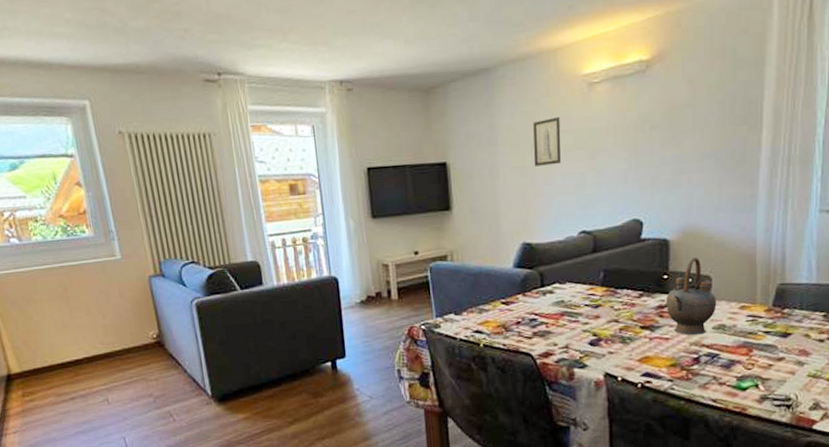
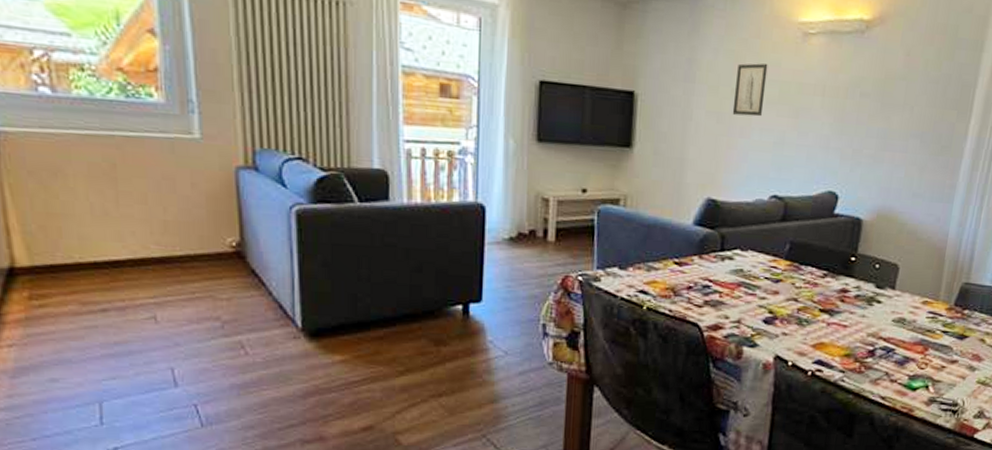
teapot: present [663,256,717,336] -> none [846,241,901,326]

